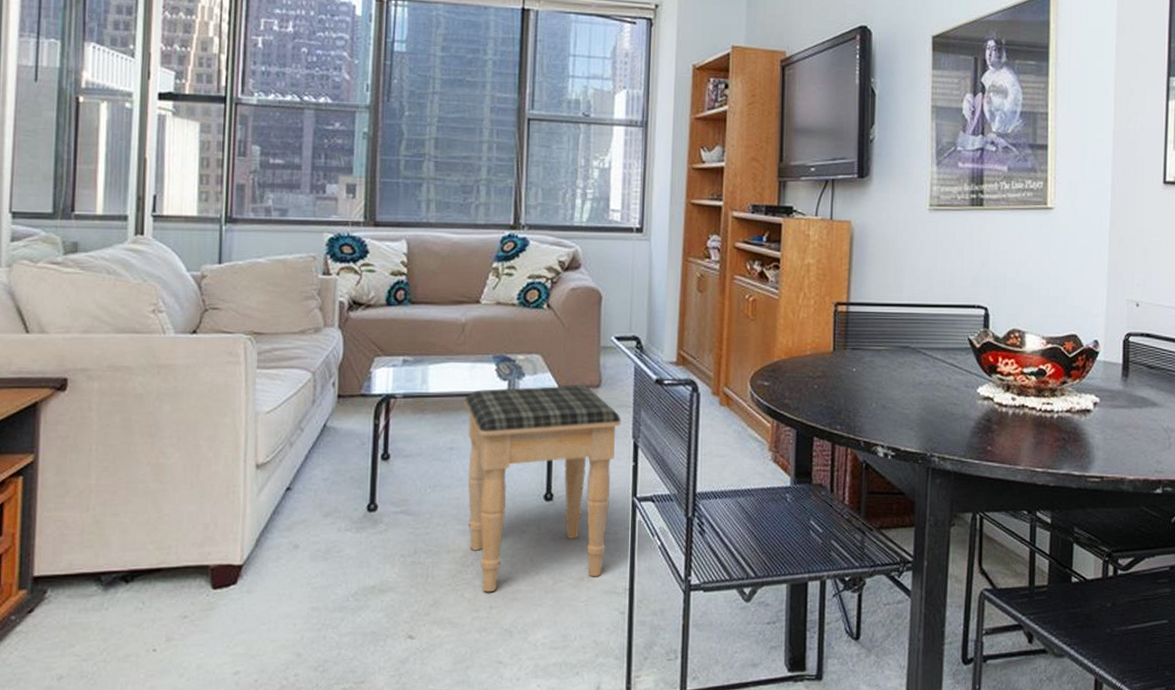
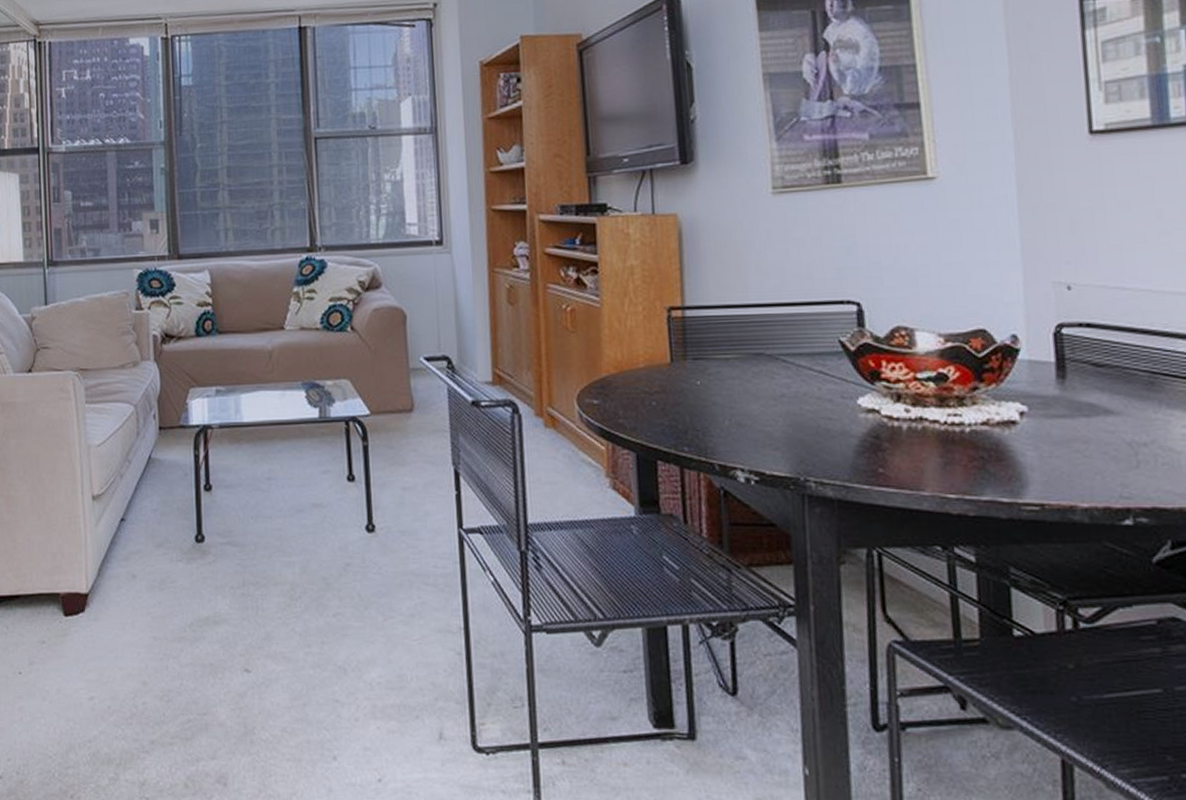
footstool: present [464,385,621,593] -> none [278,410,439,628]

